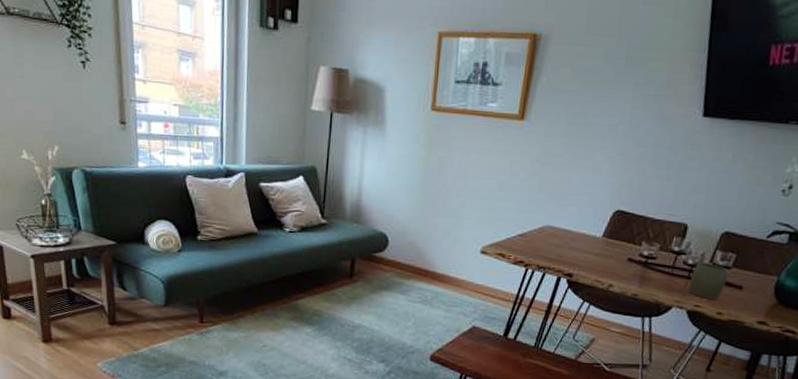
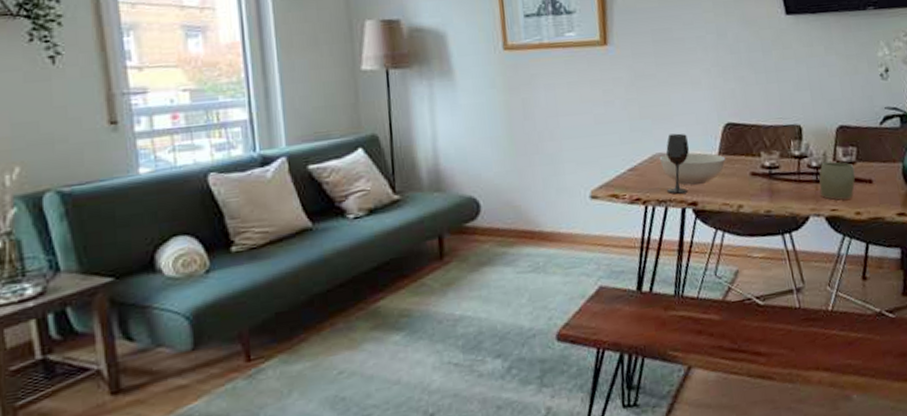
bowl: none [547,228,608,261] -> present [659,153,726,186]
wine glass: none [548,210,578,264] -> present [666,133,689,194]

